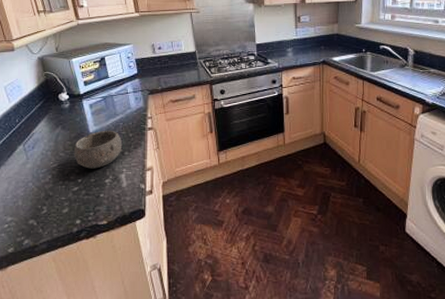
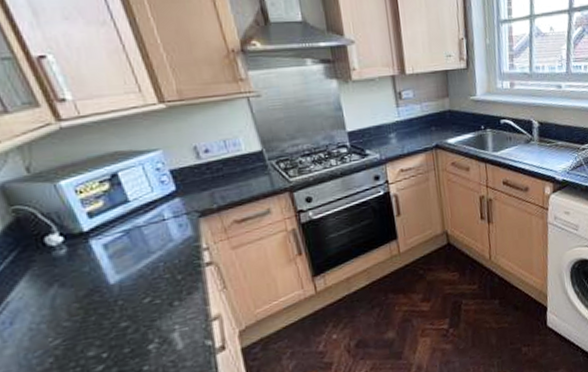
bowl: present [73,130,123,169] -> none [86,275,170,336]

